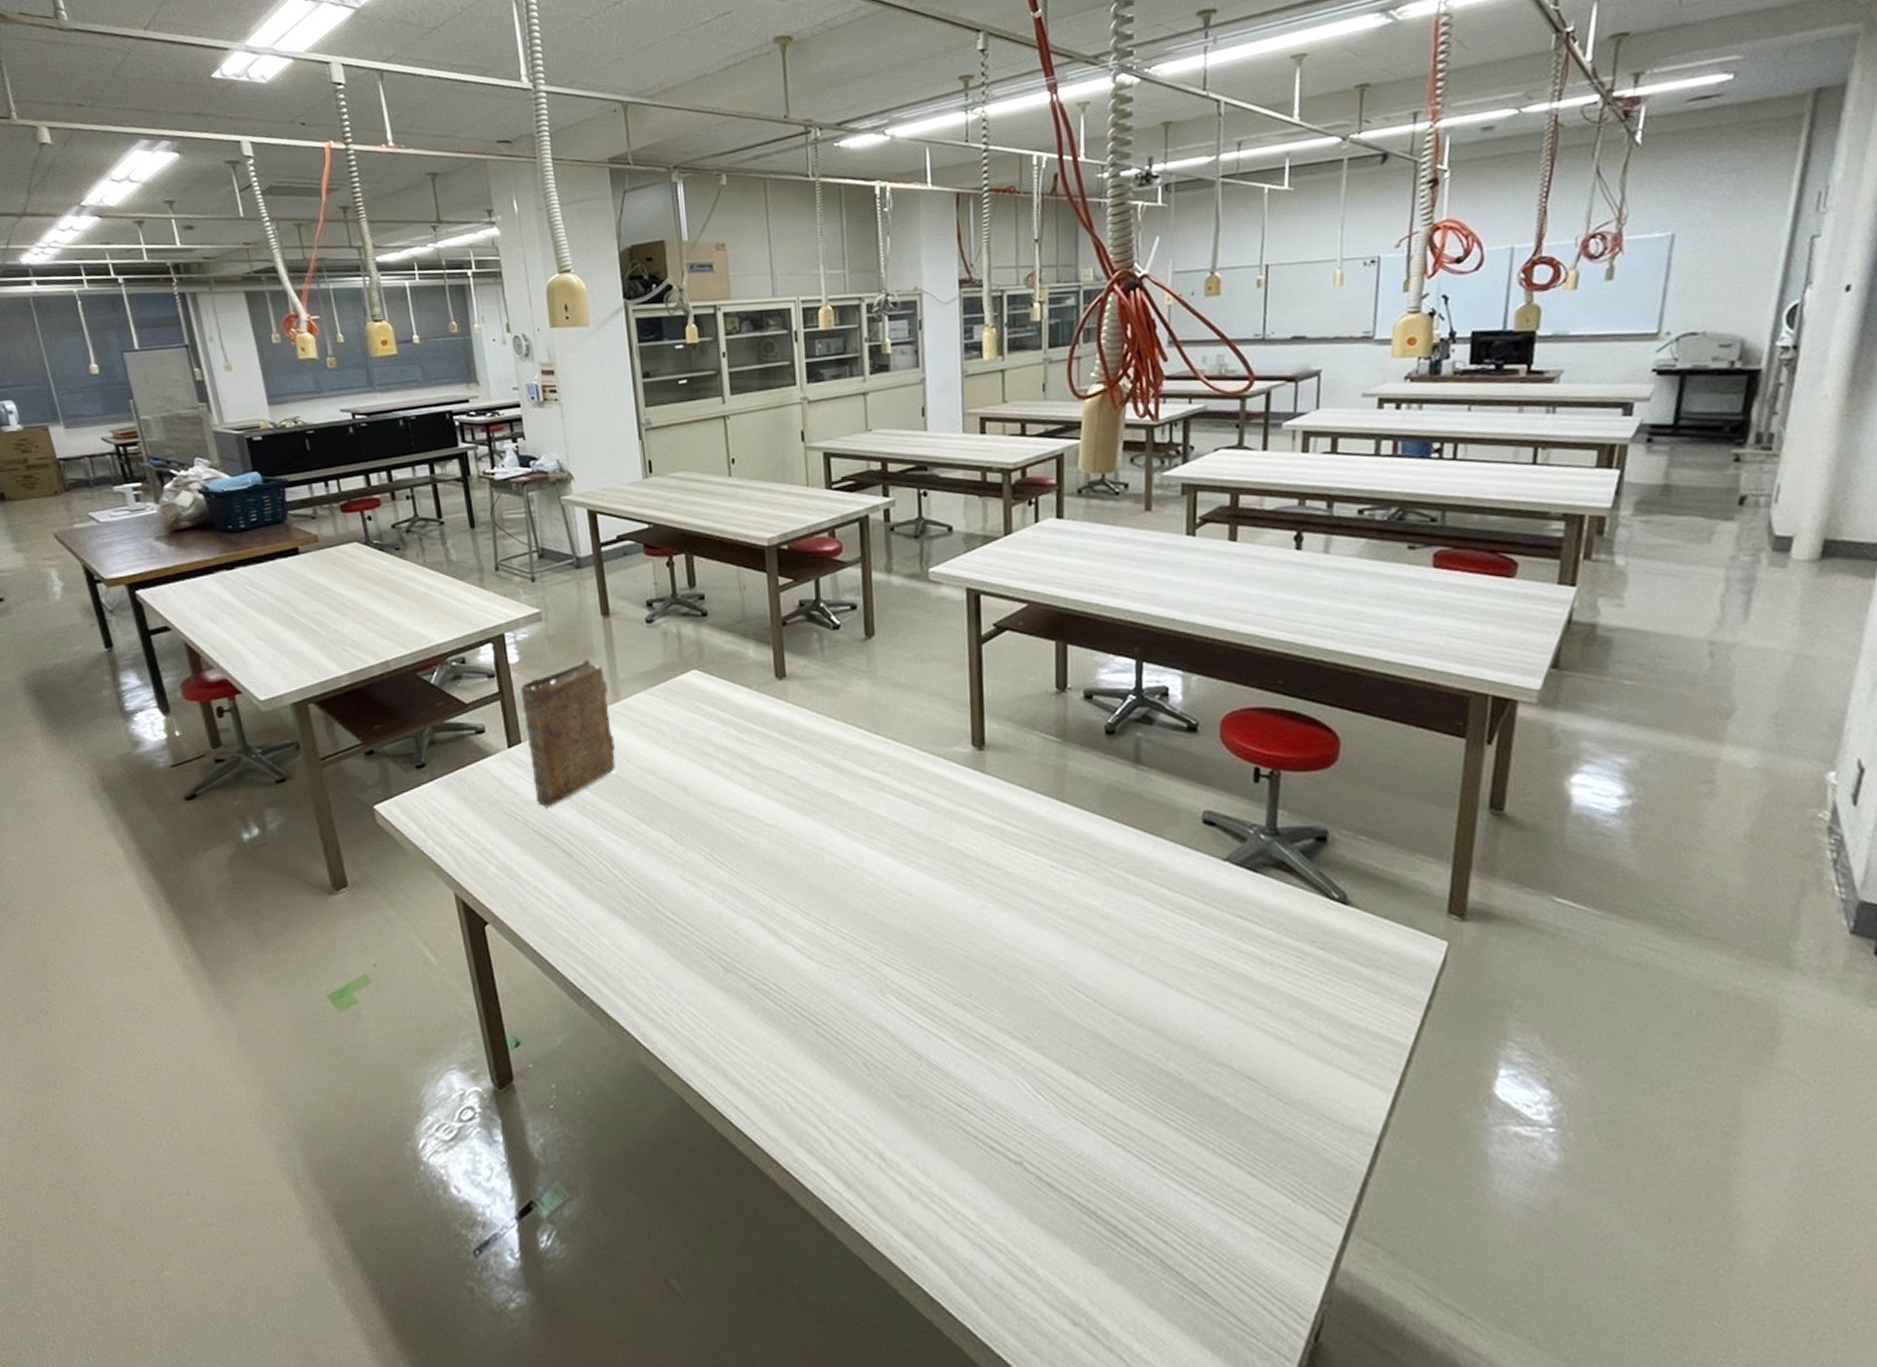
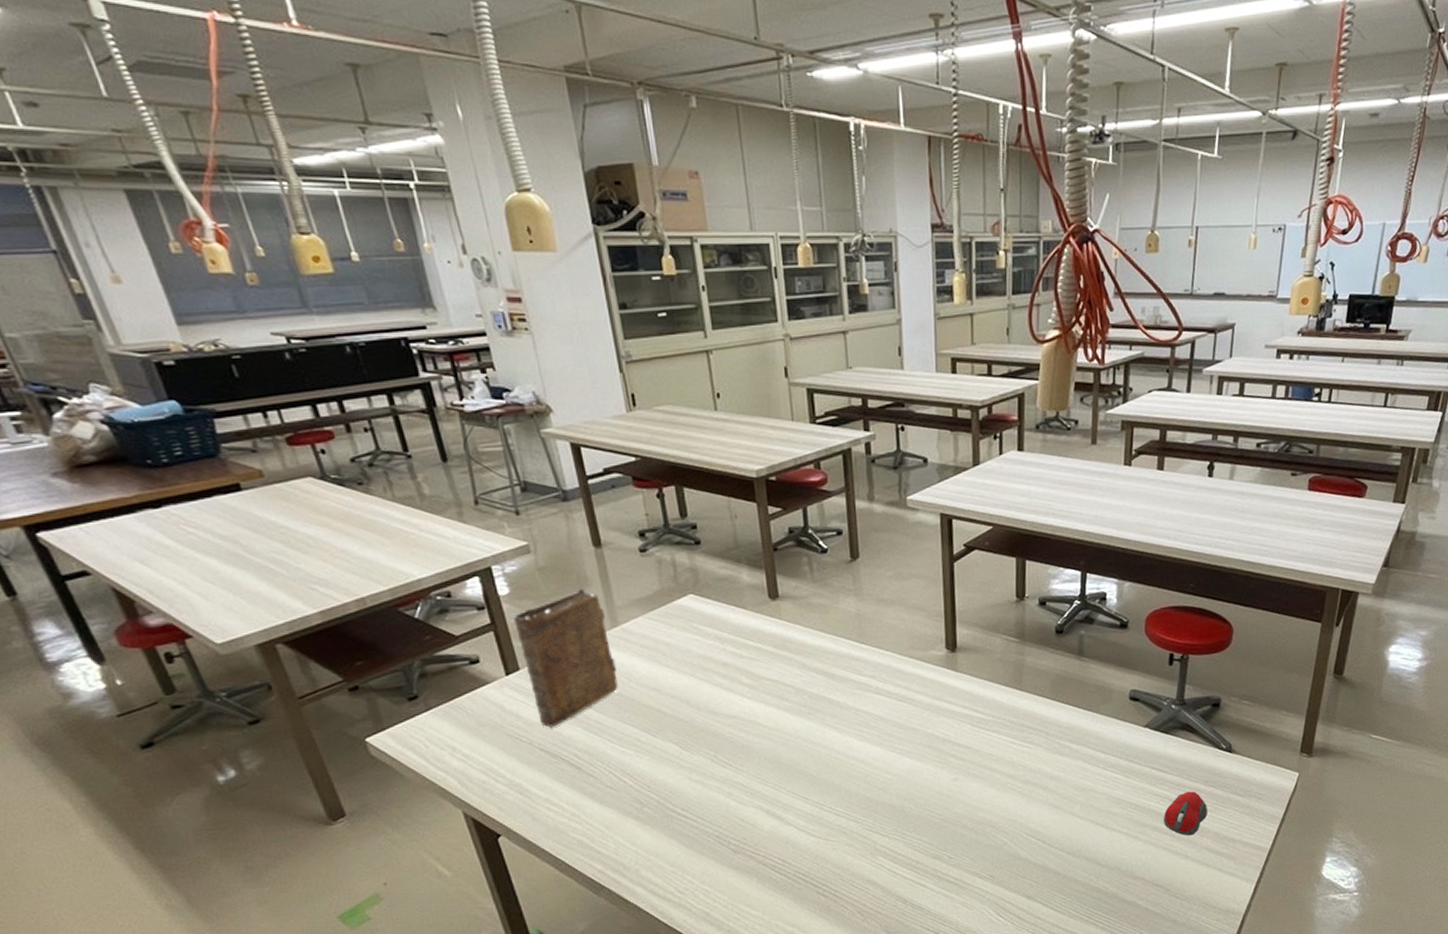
computer mouse: none [1254,952,1317,1014] -> present [1163,791,1207,836]

